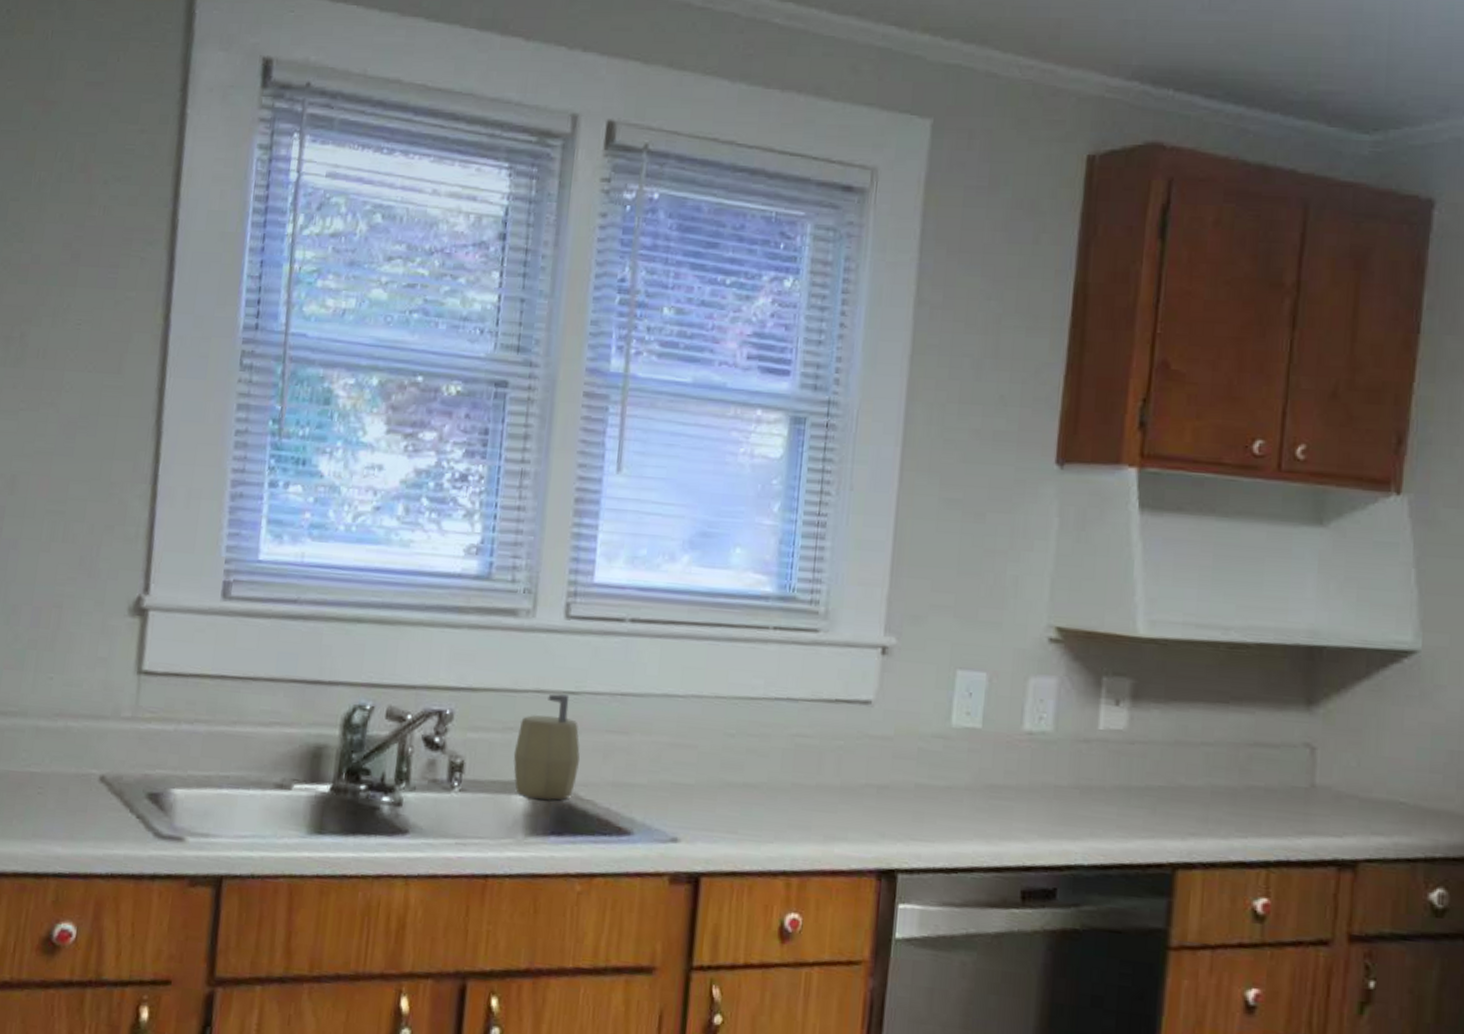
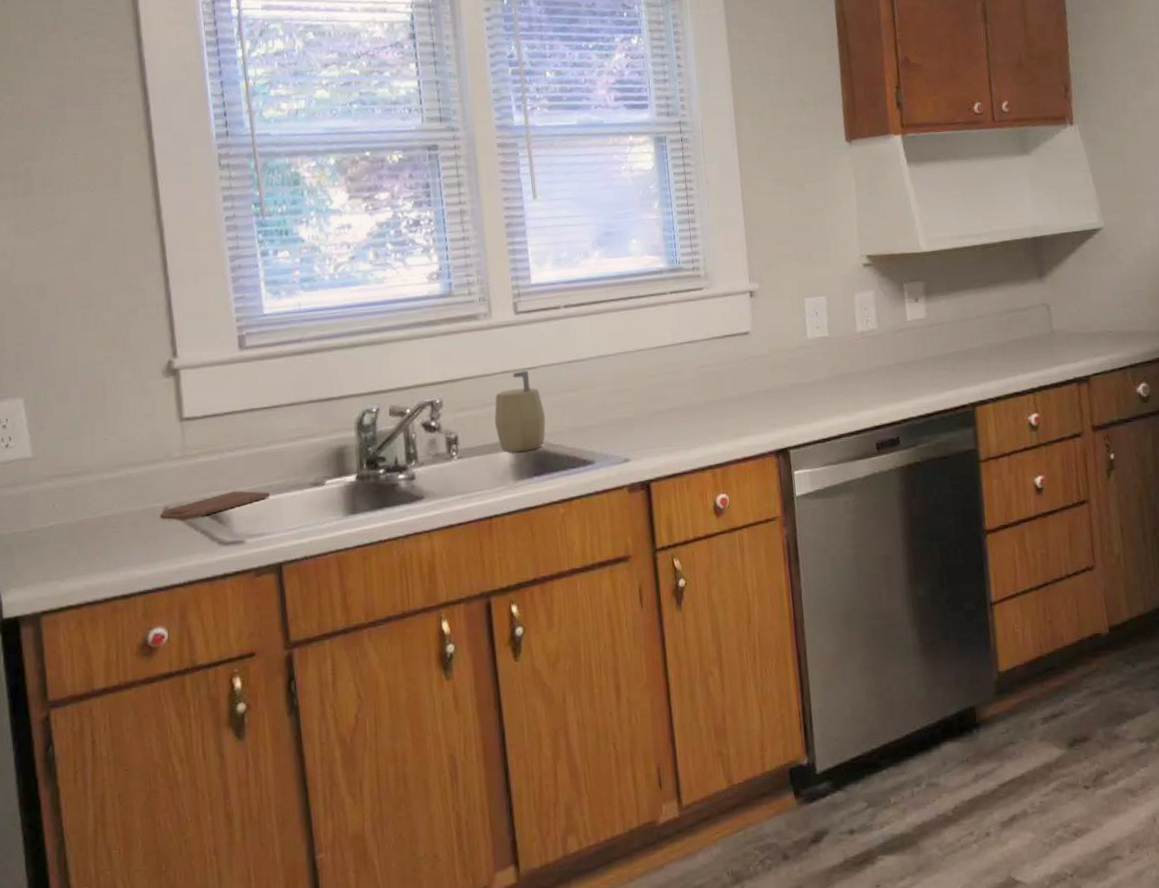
cutting board: none [93,773,225,798] -> present [159,491,270,520]

